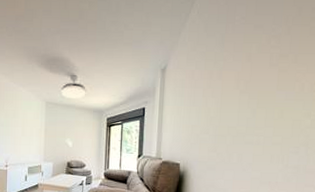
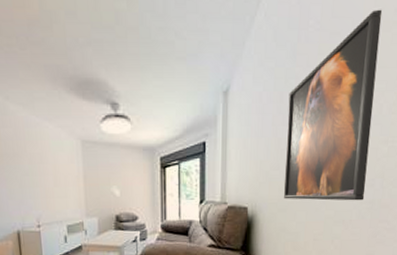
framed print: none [213,8,301,165] -> present [284,9,383,201]

